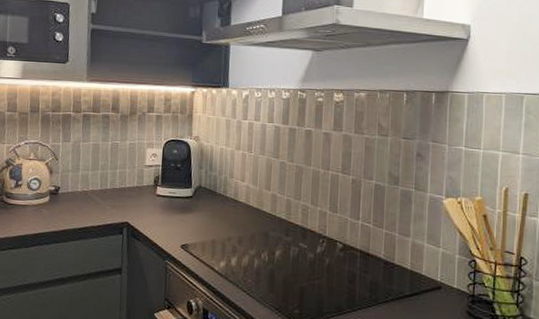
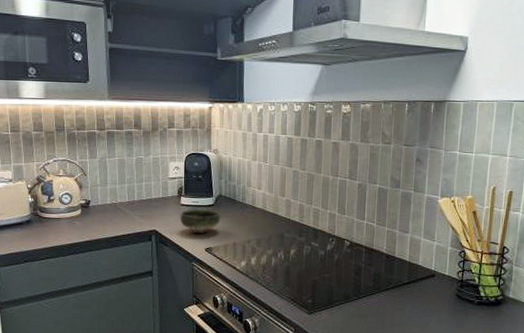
bowl: none [155,200,199,229] -> present [180,208,220,235]

